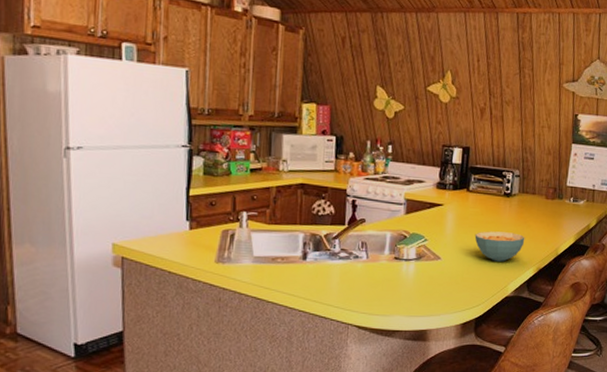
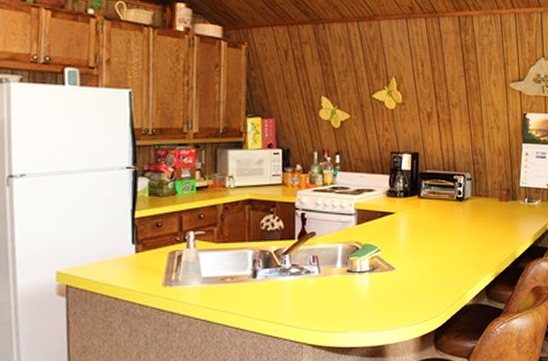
cereal bowl: present [474,231,525,262] -> none [429,237,481,269]

